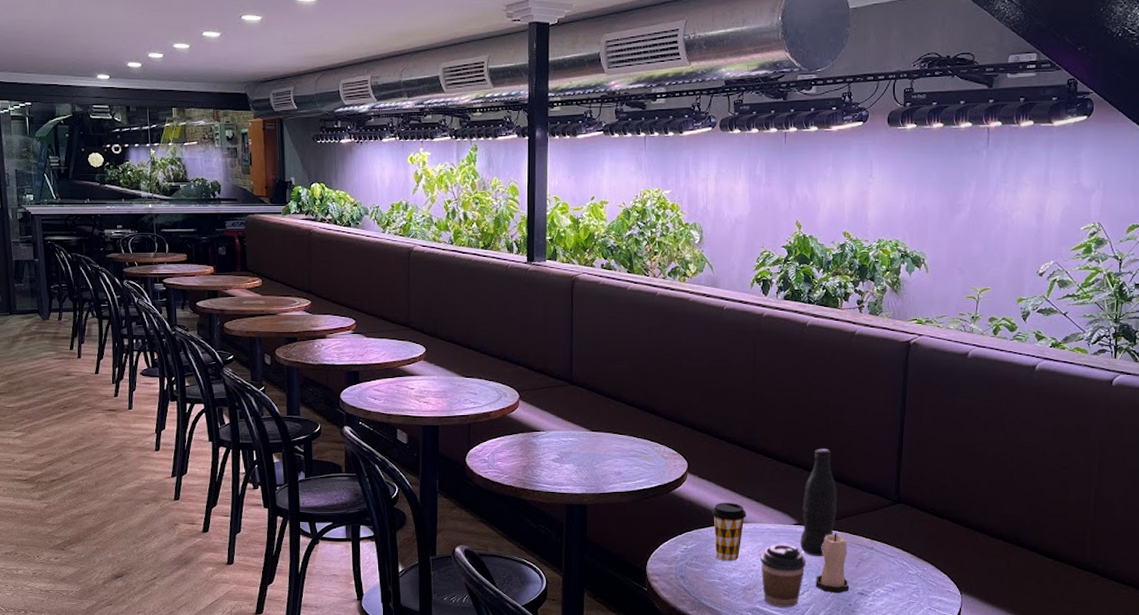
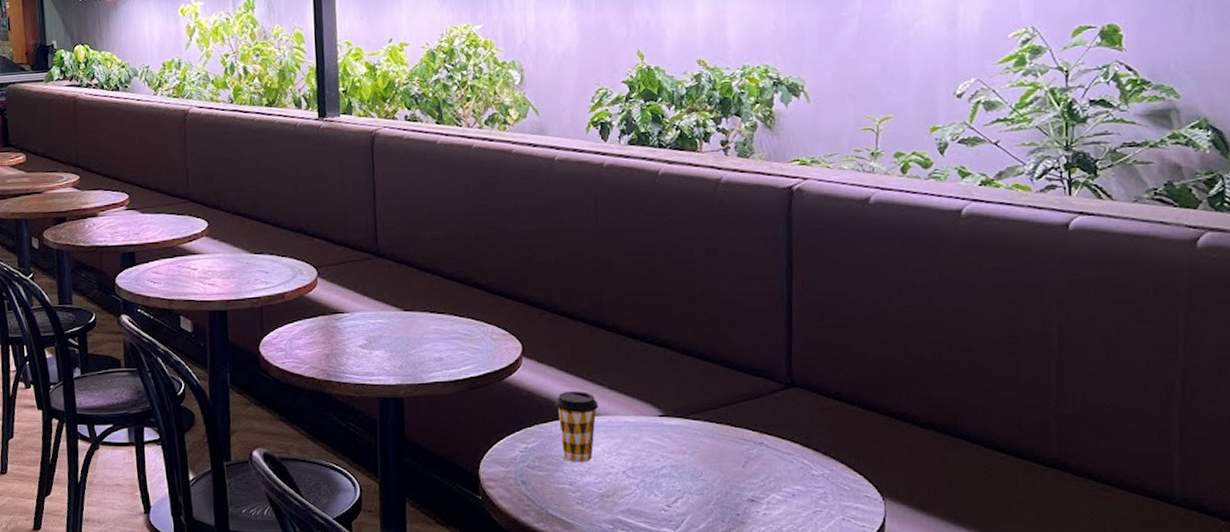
coffee cup: present [760,544,806,607] -> none [619,440,678,518]
bottle: present [800,449,837,556] -> none [668,323,713,454]
candle: present [816,533,849,593] -> none [691,425,735,500]

